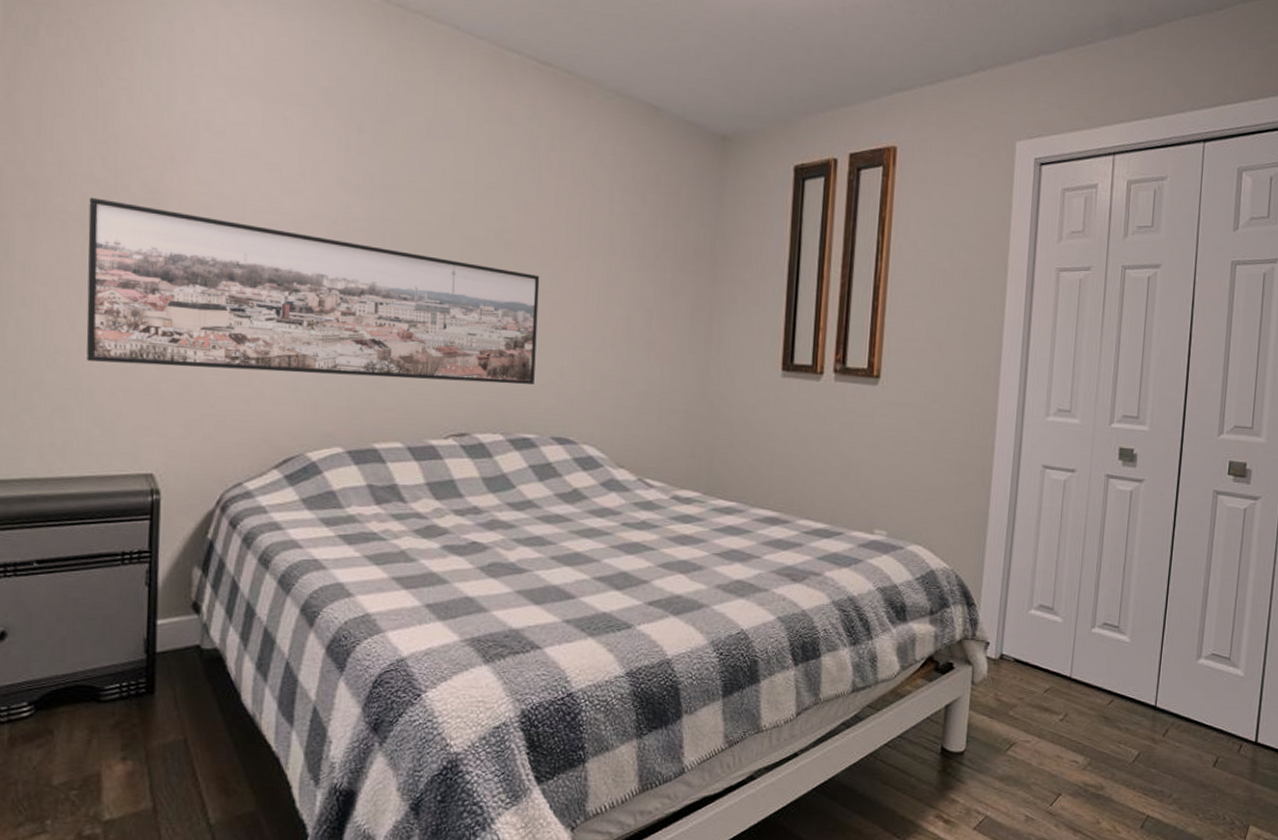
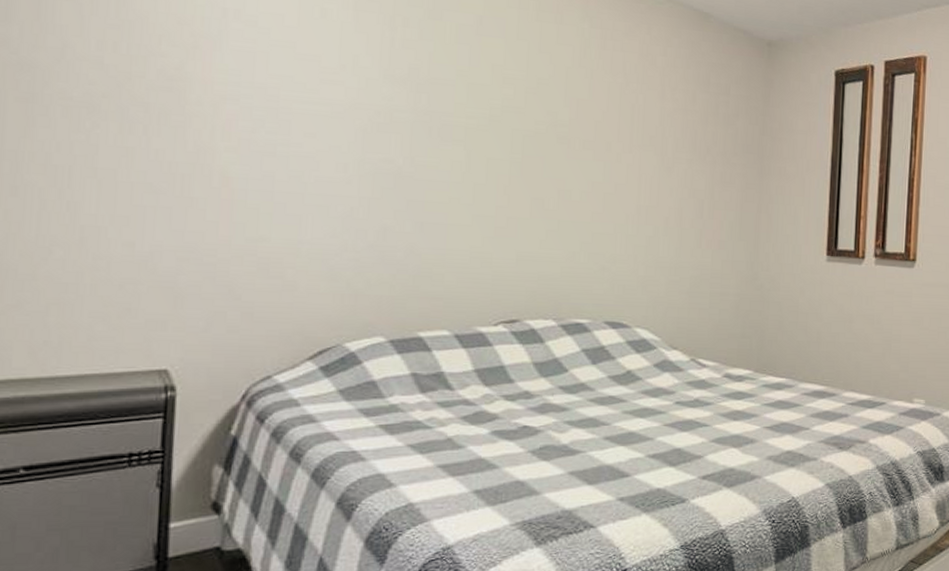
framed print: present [86,197,540,384] -> none [90,83,592,272]

